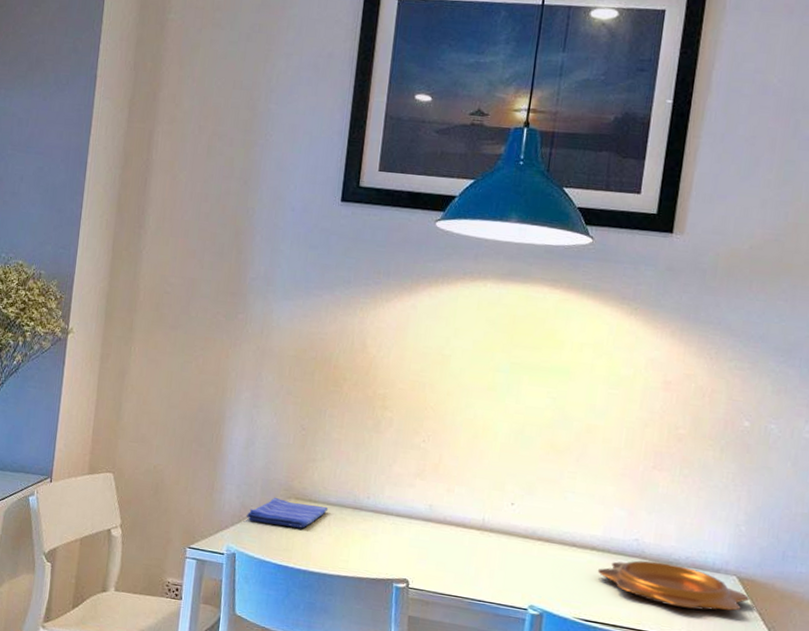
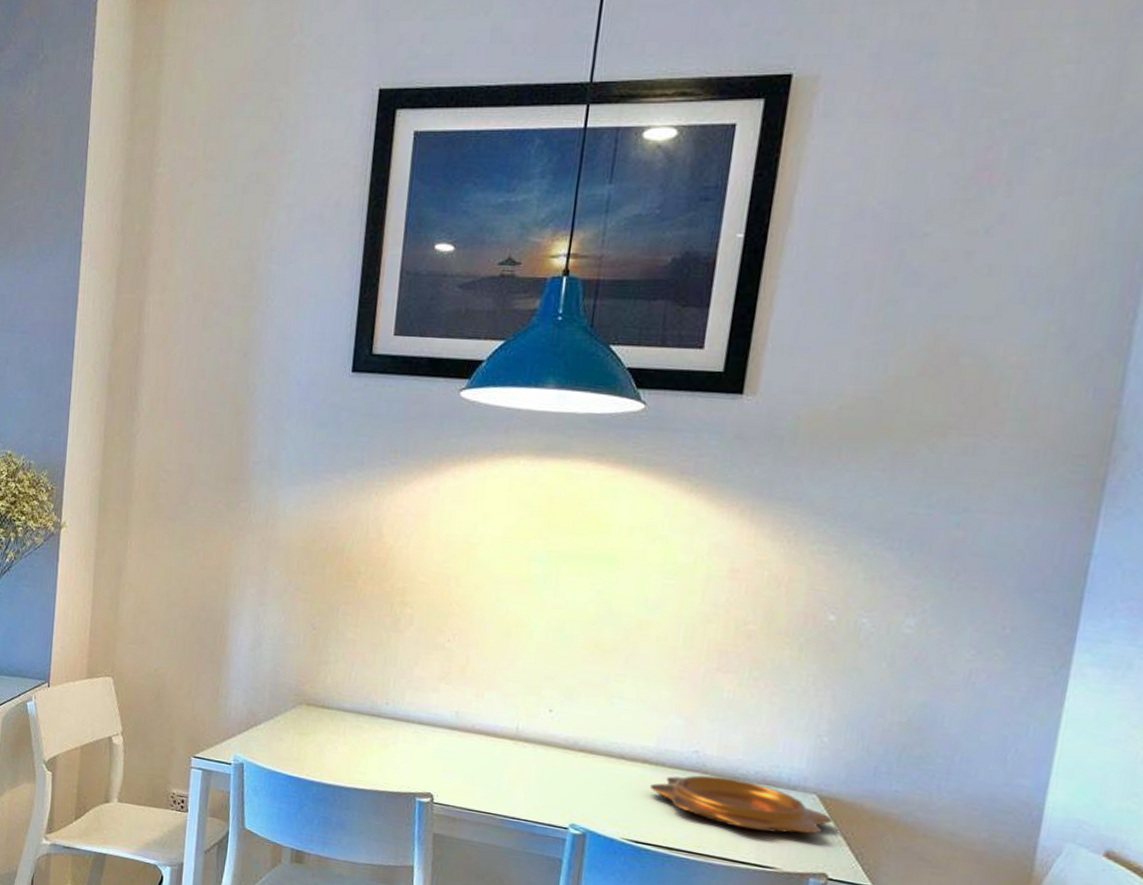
dish towel: present [246,498,329,528] -> none [254,703,343,737]

